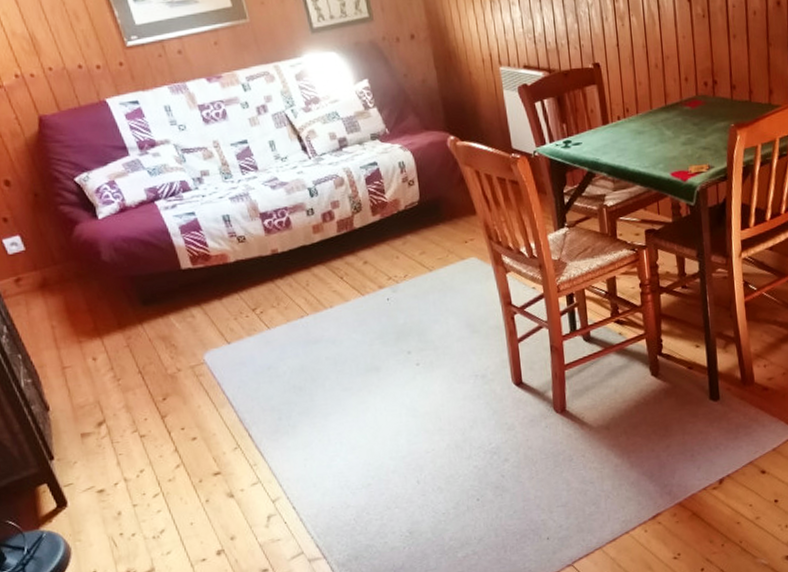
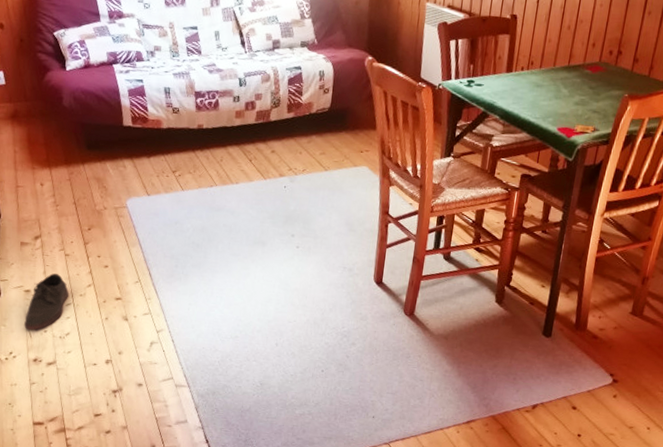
shoe: none [104,461,155,538] -> present [24,273,70,330]

